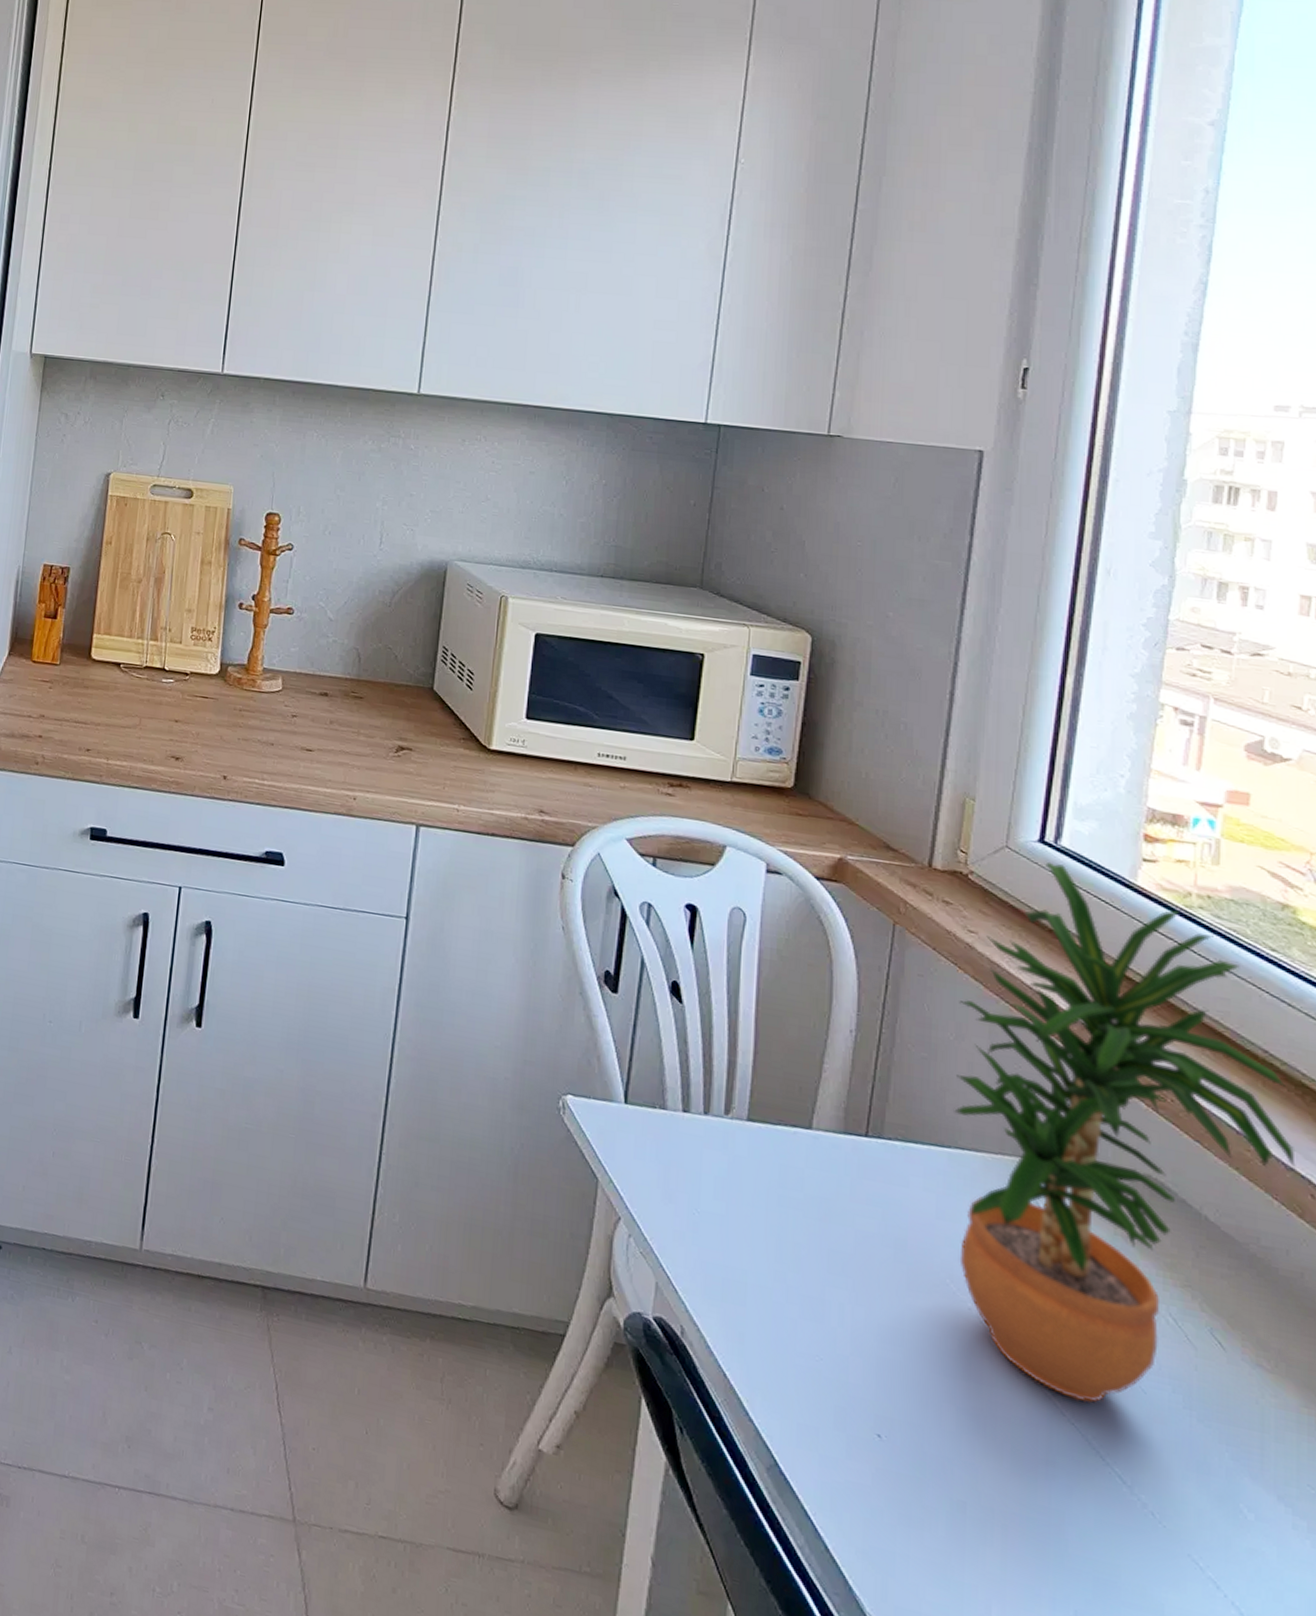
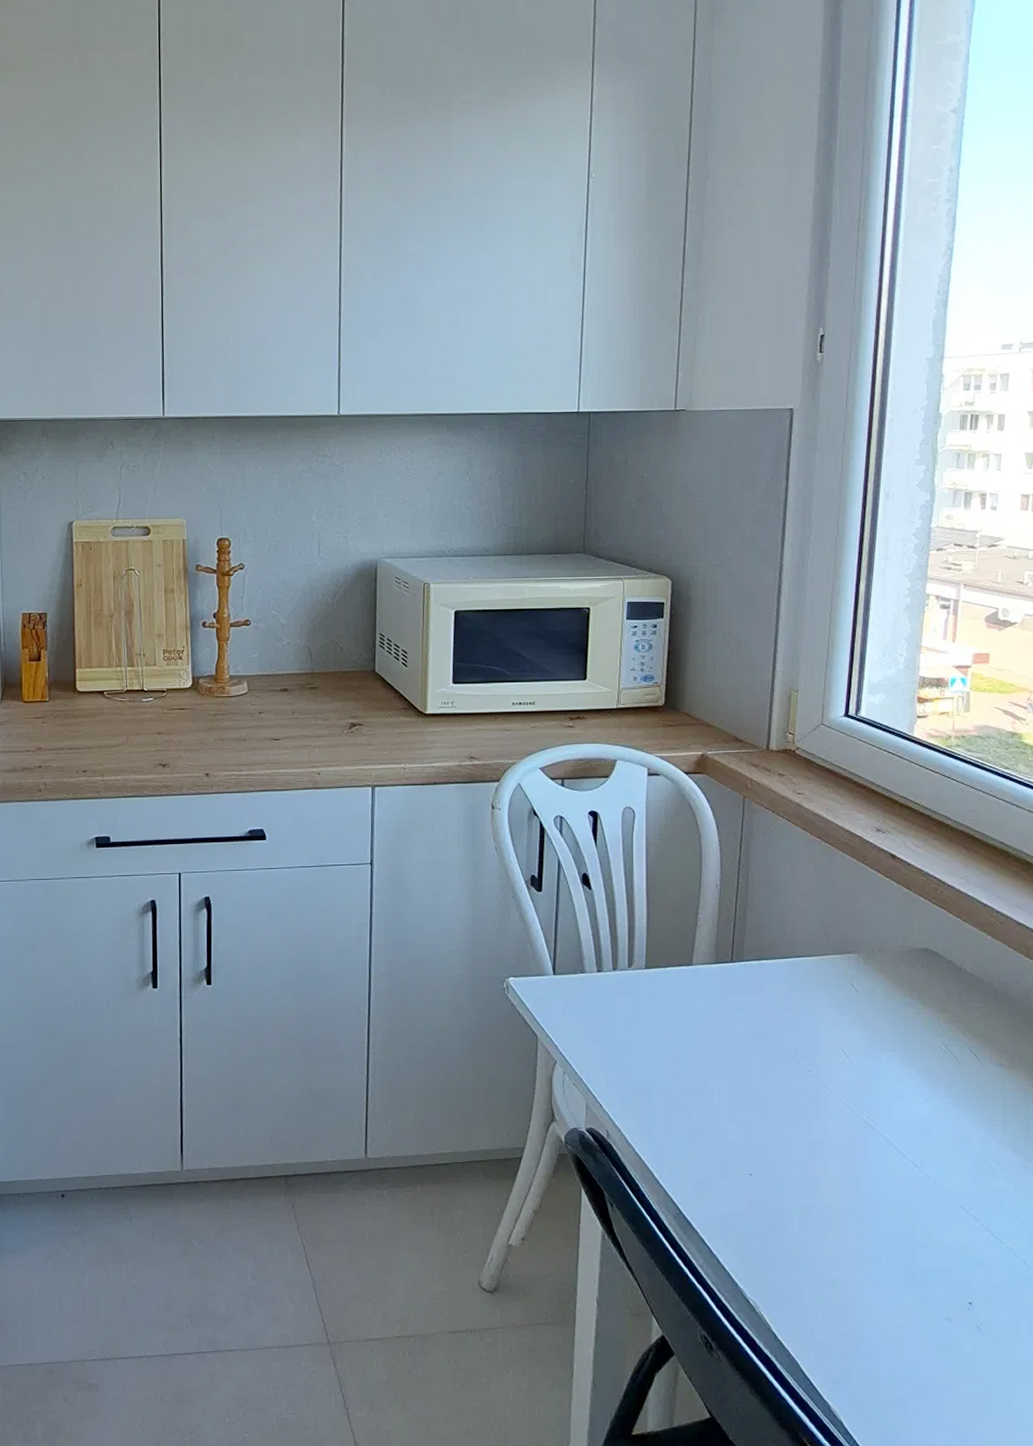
potted plant: present [954,861,1296,1403] -> none [792,730,1023,1118]

